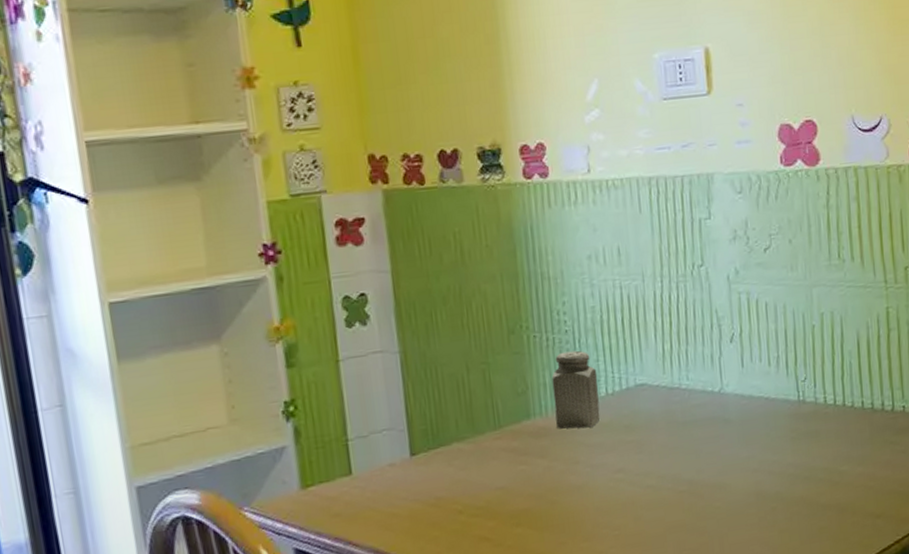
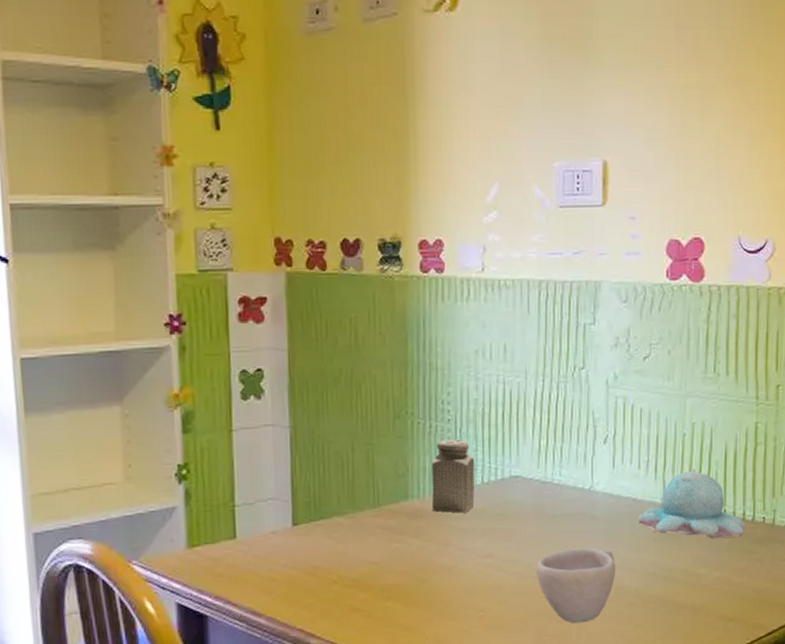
cup: none [670,453,755,534] -> present [536,548,616,624]
candle: none [772,361,886,433] -> present [638,468,746,538]

